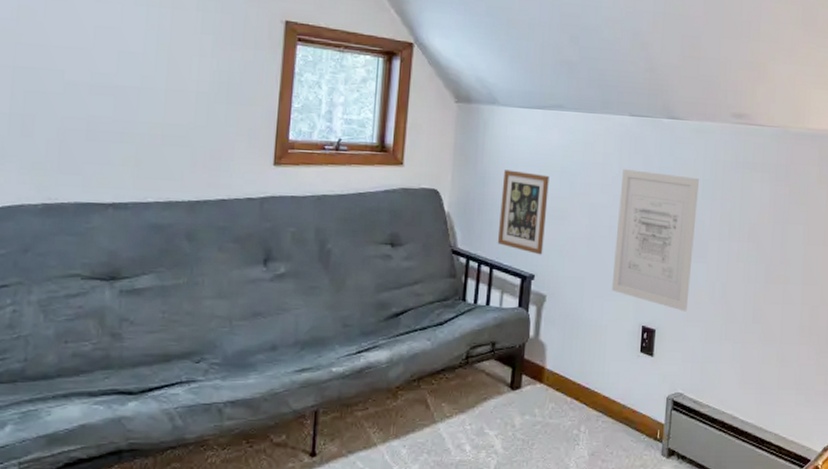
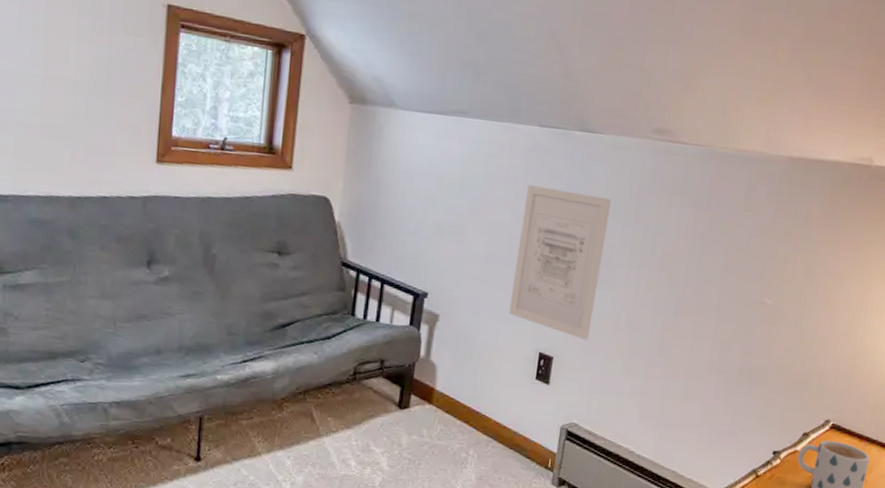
picture frame: present [497,170,549,255] -> none [389,179,448,273]

